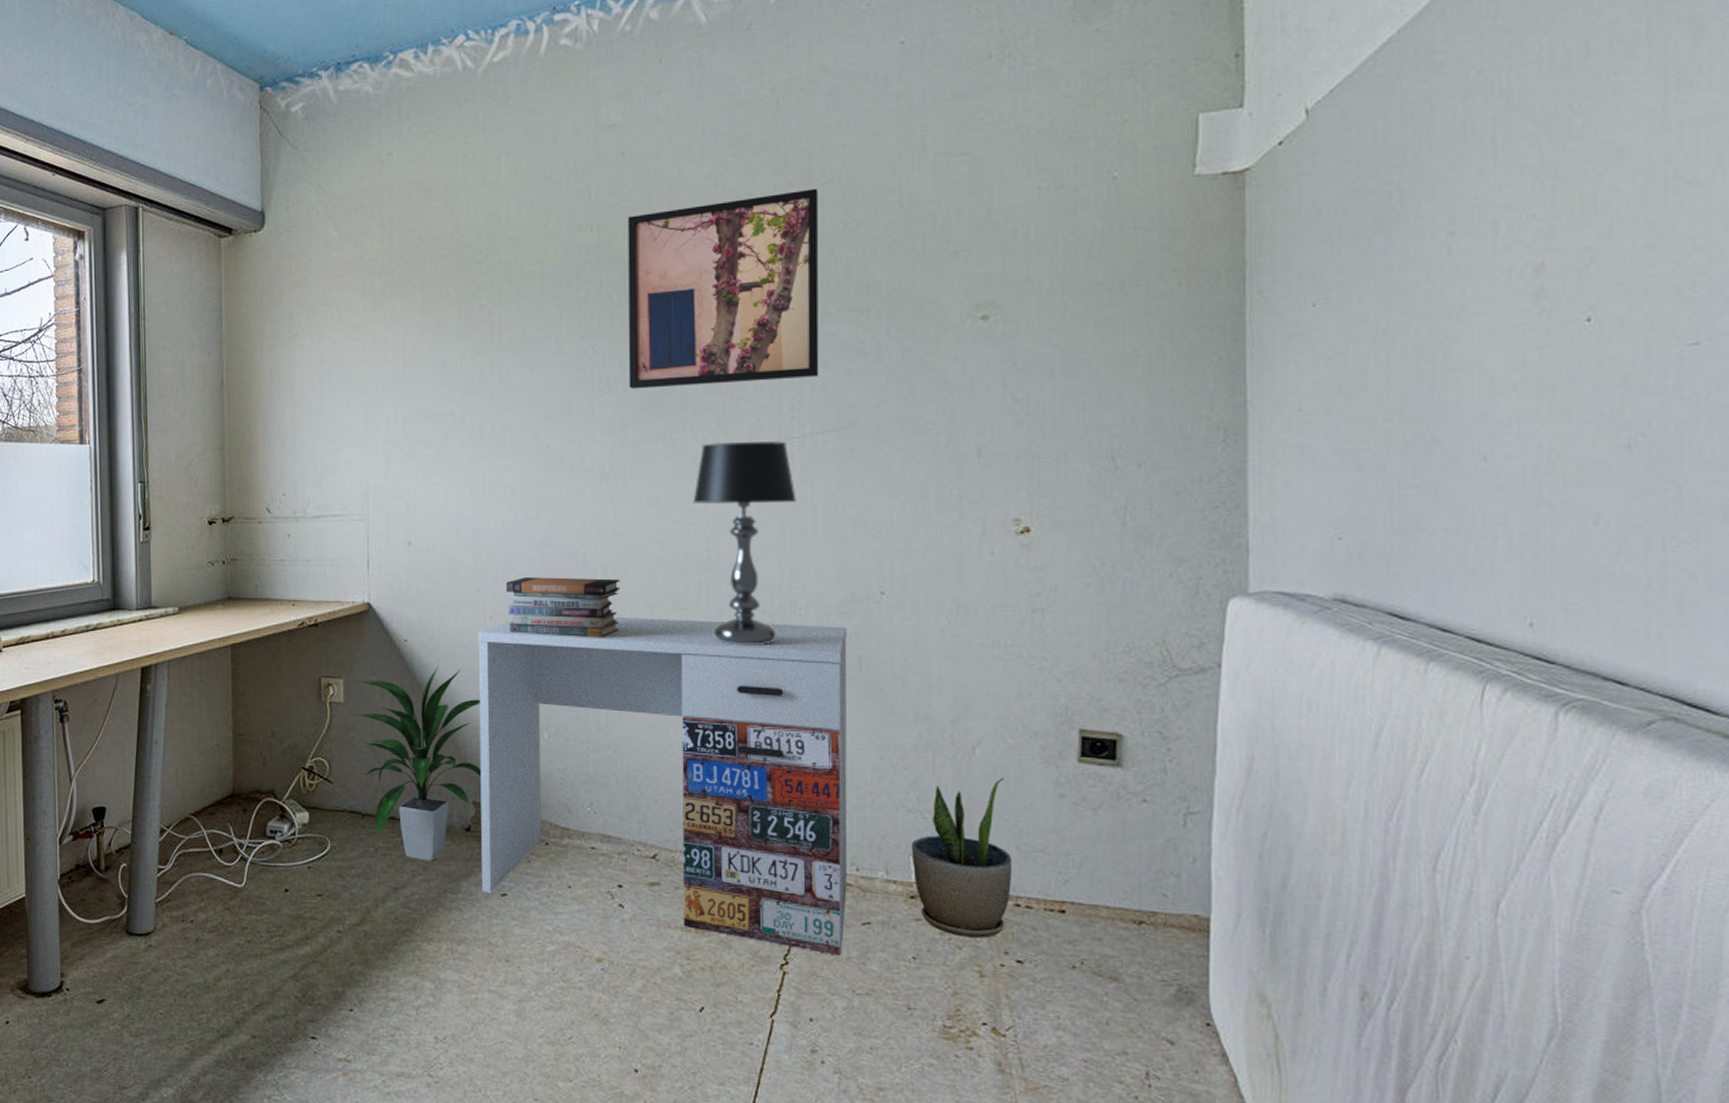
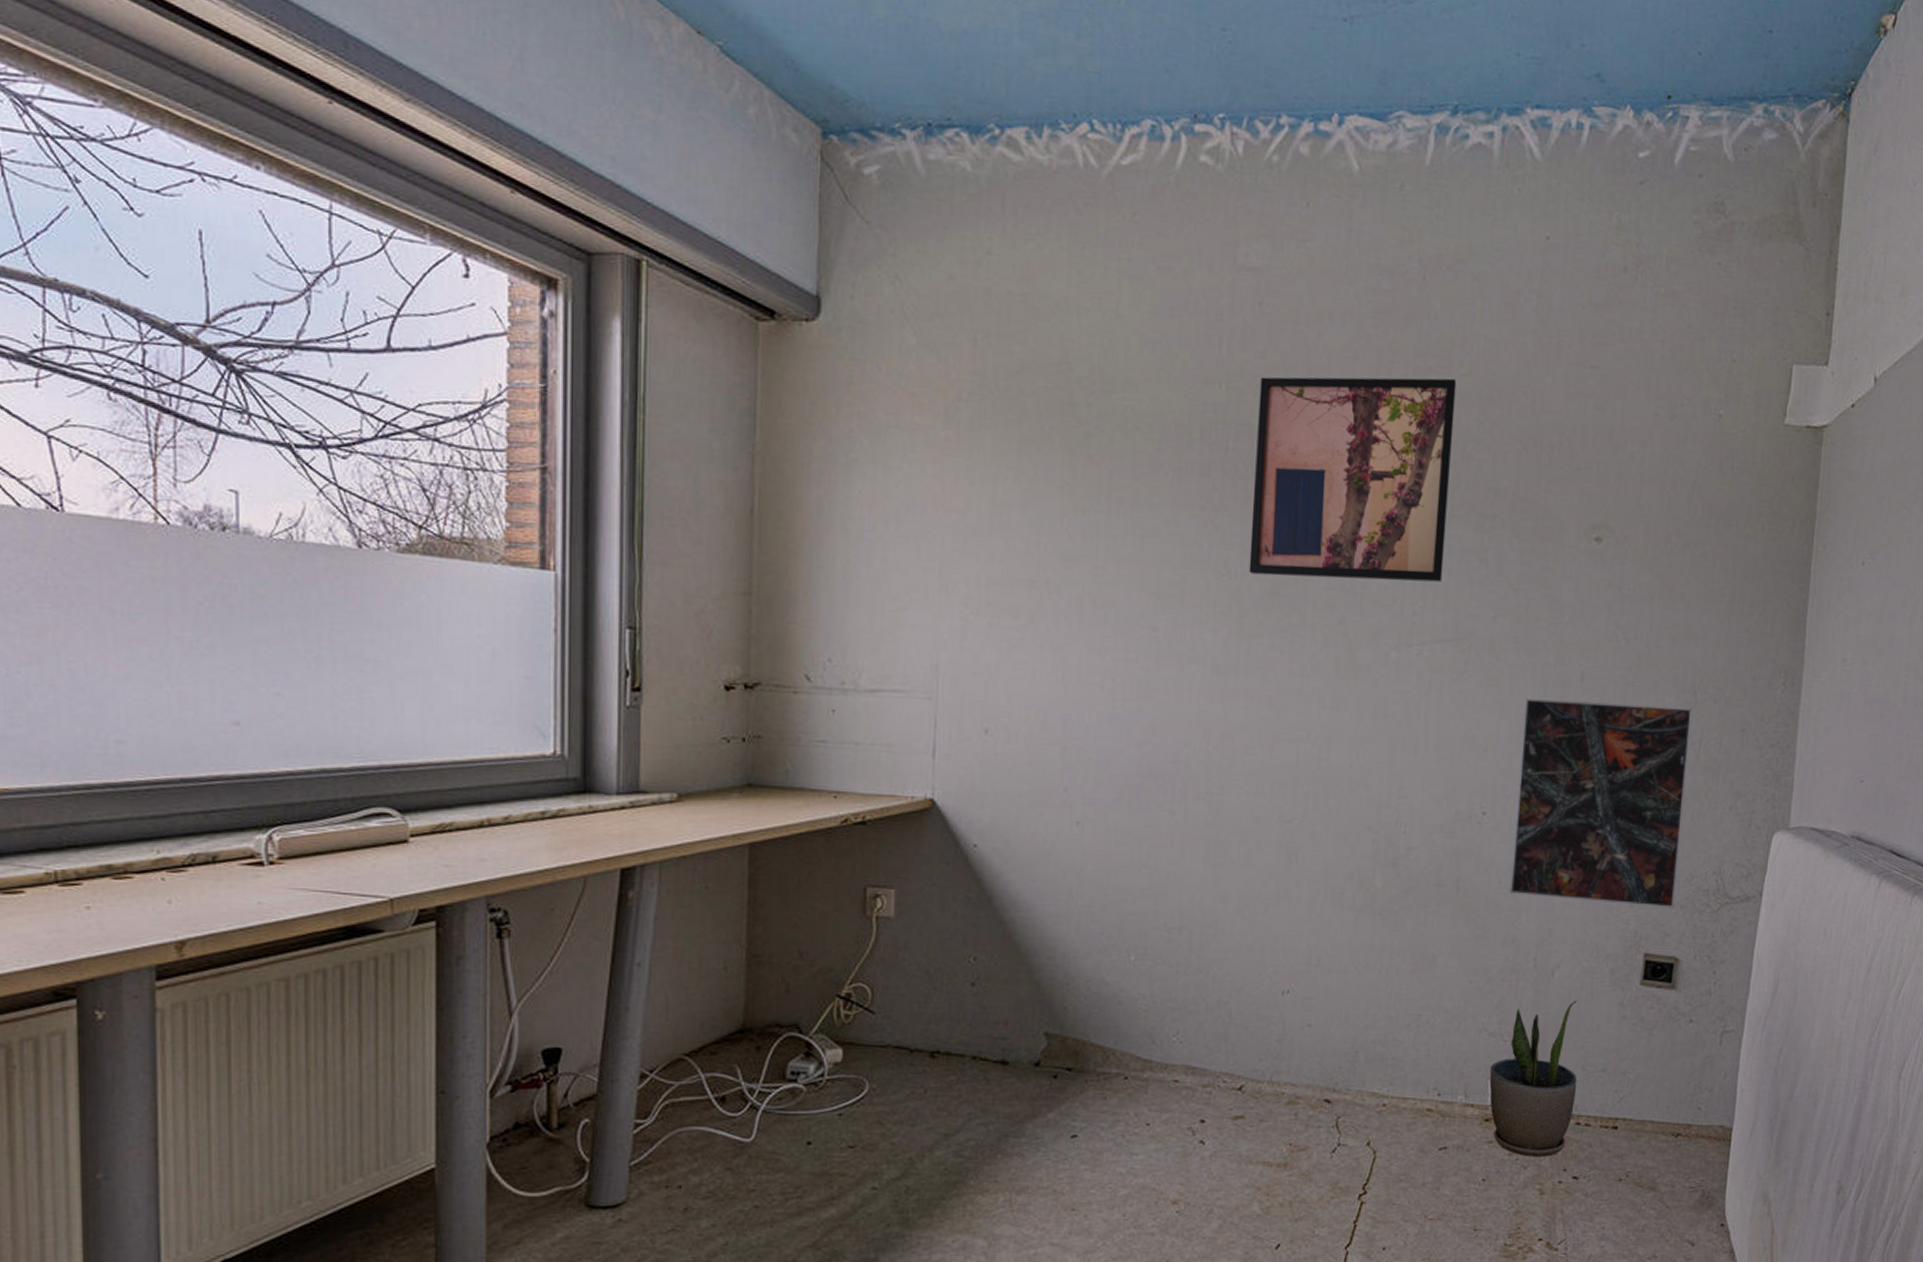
indoor plant: present [353,664,482,862] -> none [905,875,1060,1102]
desk: present [478,616,848,956] -> none [1048,825,1448,1182]
book stack: present [506,577,621,638] -> none [1097,778,1225,850]
table lamp: present [693,441,797,646] -> none [1307,642,1411,863]
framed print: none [917,474,1113,682] -> present [1509,698,1693,909]

